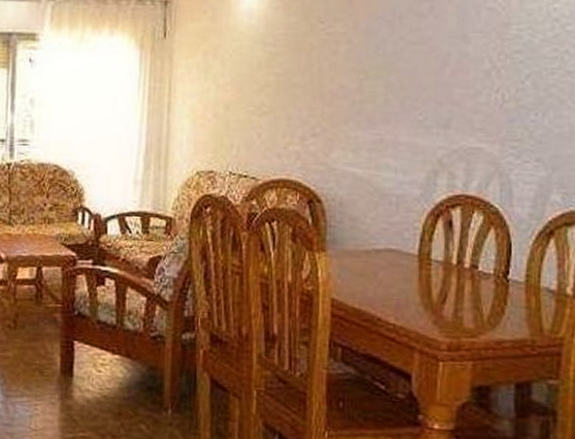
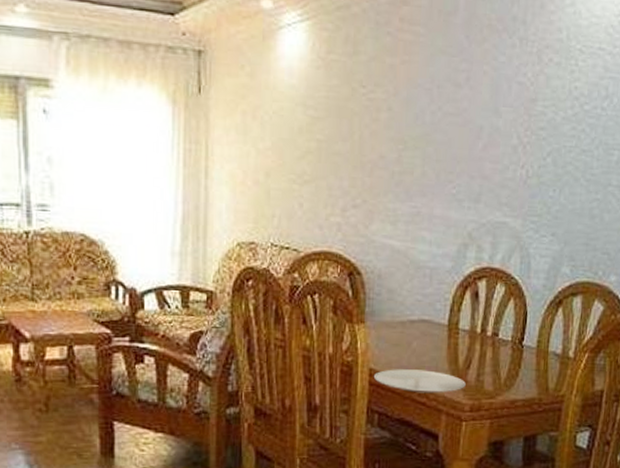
plate: none [337,300,441,329] -> present [374,369,466,394]

